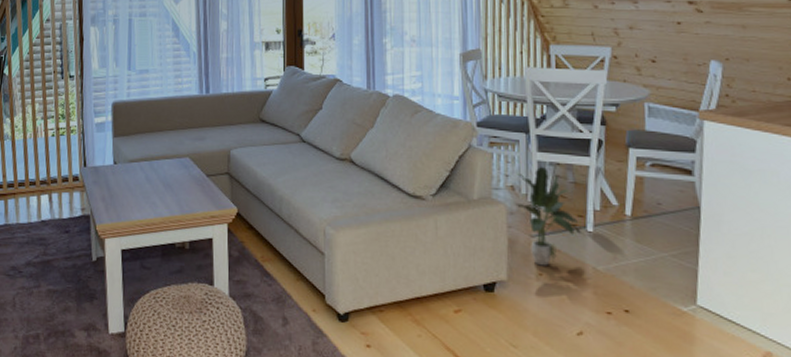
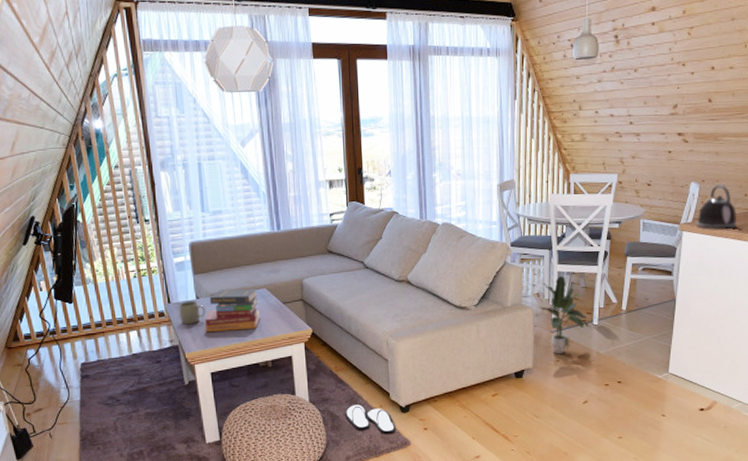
mug: none [93,165,123,193] -> present [178,300,206,325]
books: none [120,156,181,204] -> present [204,288,261,333]
slippers: none [270,305,331,347] -> present [345,404,396,434]
kettle: none [722,63,781,123] -> present [697,183,737,231]

